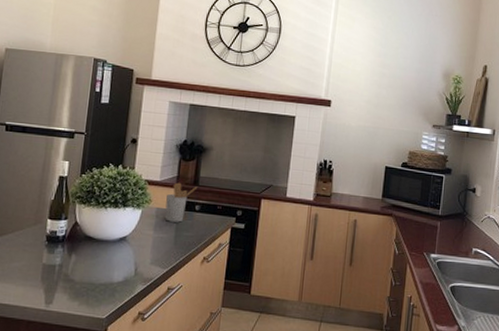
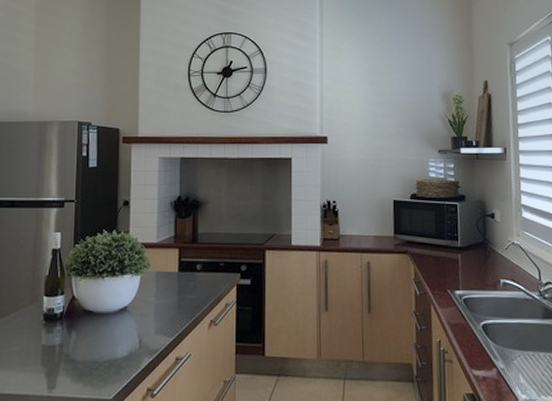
utensil holder: present [164,182,198,223] -> none [165,242,197,285]

